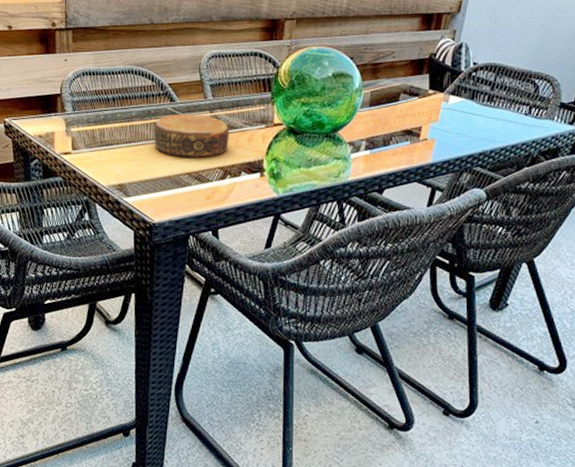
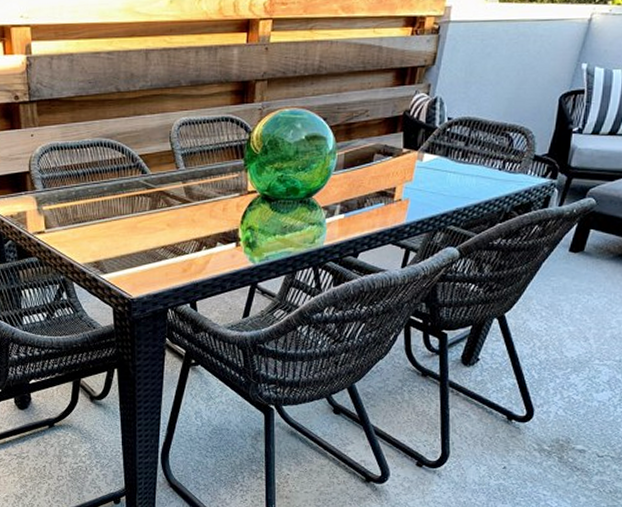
bowl: present [153,113,230,158] -> none [127,185,203,230]

